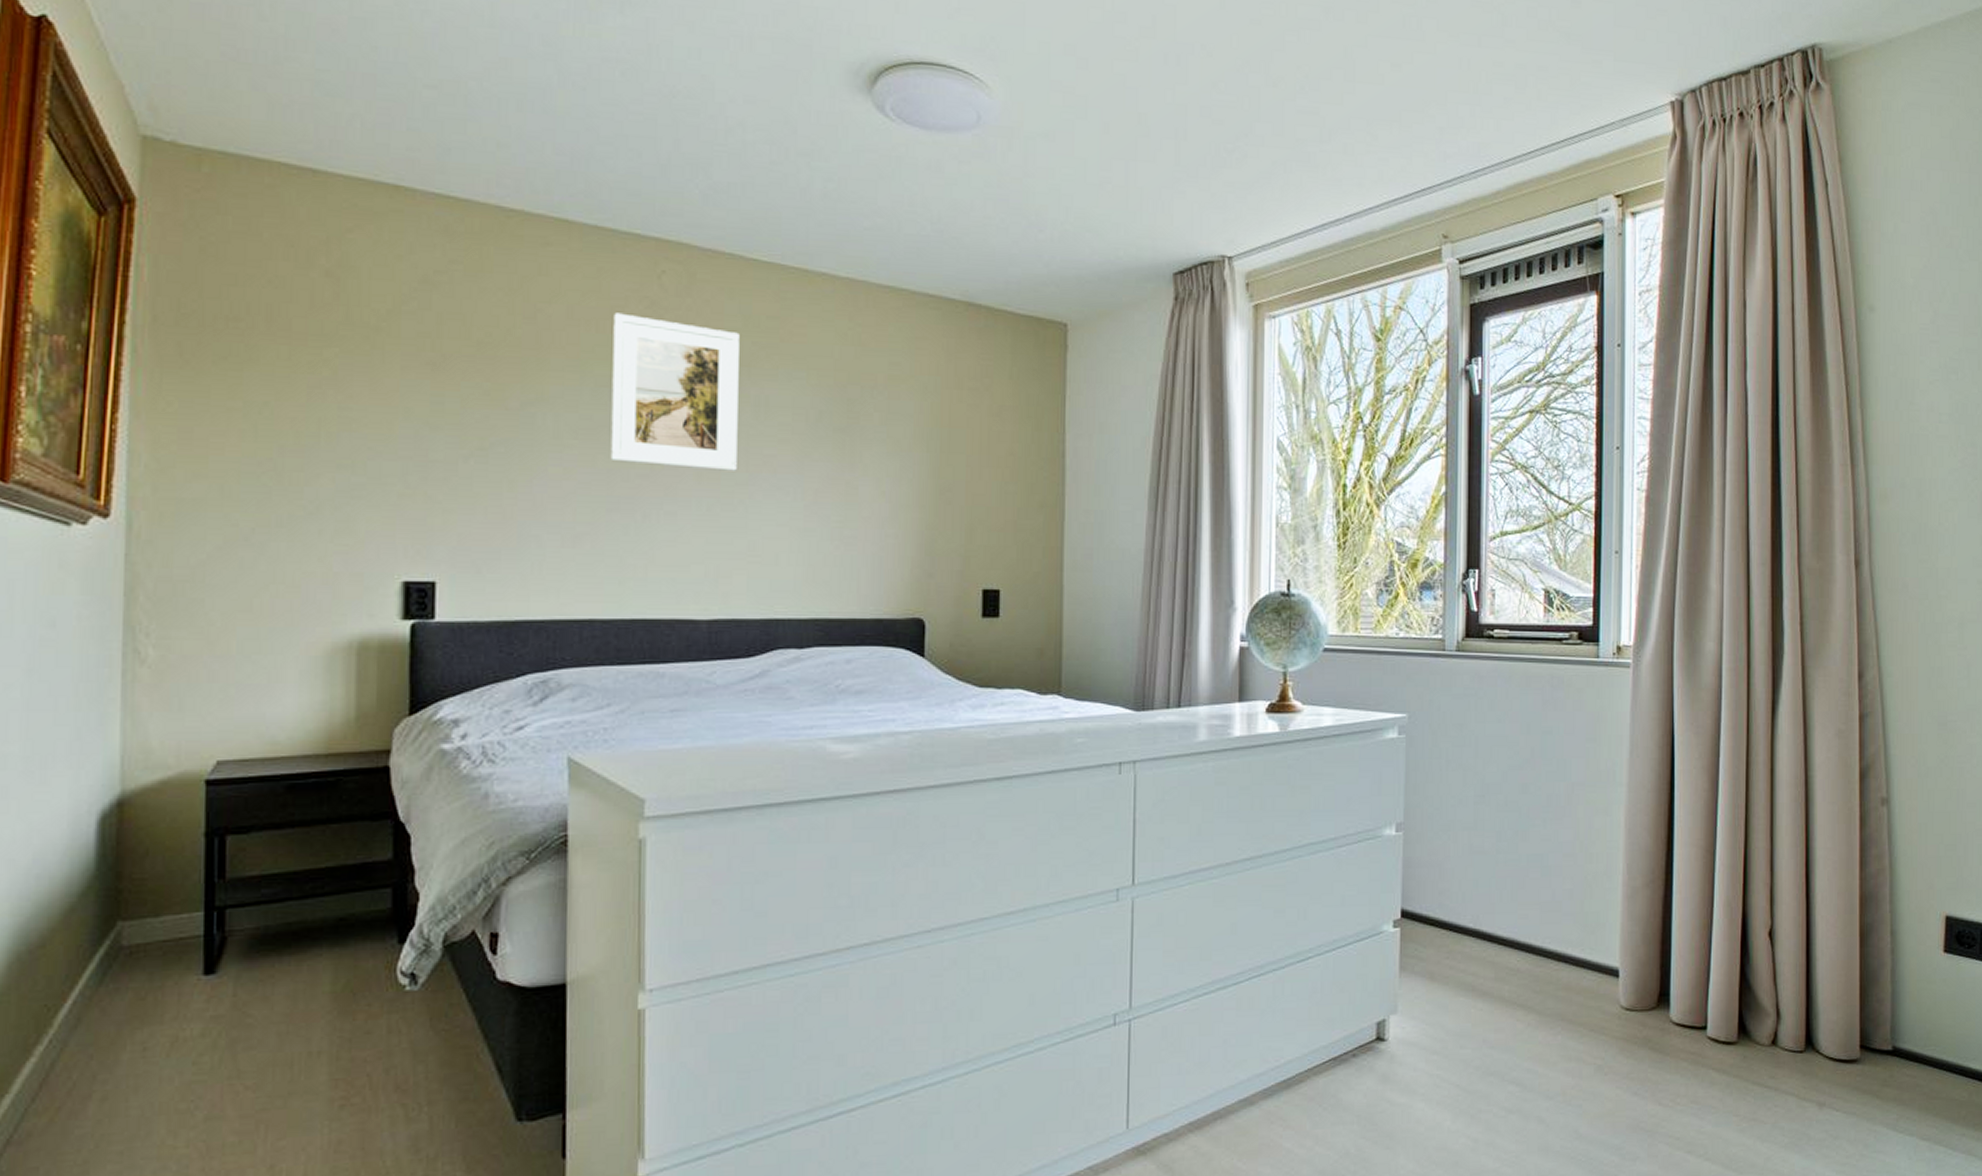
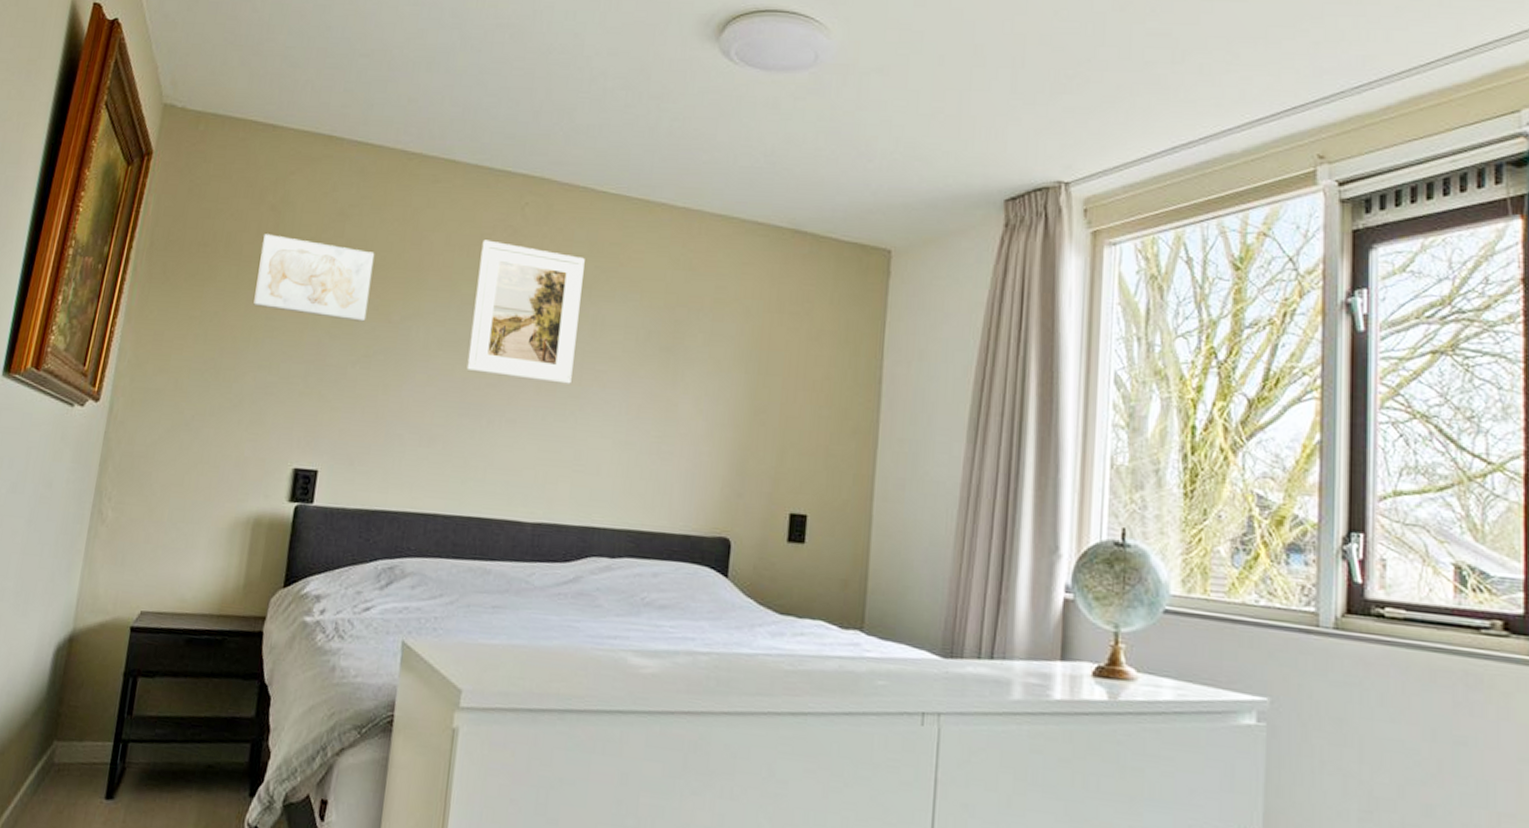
wall art: none [318,305,477,409] -> present [253,234,375,322]

